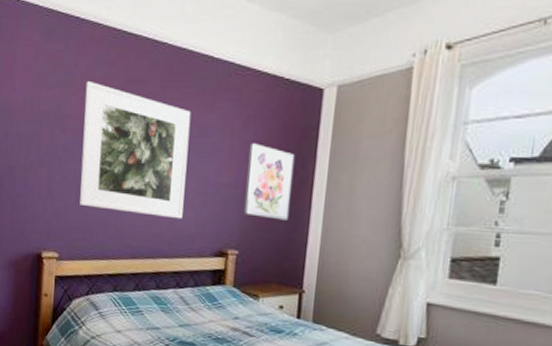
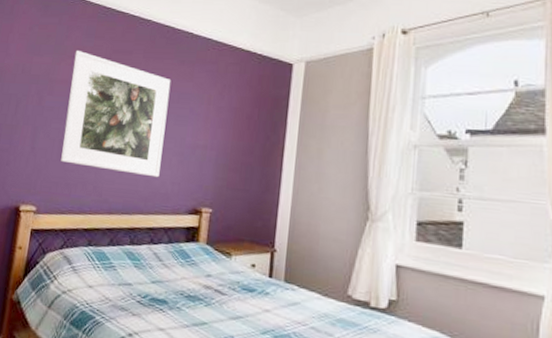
wall art: present [243,143,295,221] -> none [218,109,267,182]

